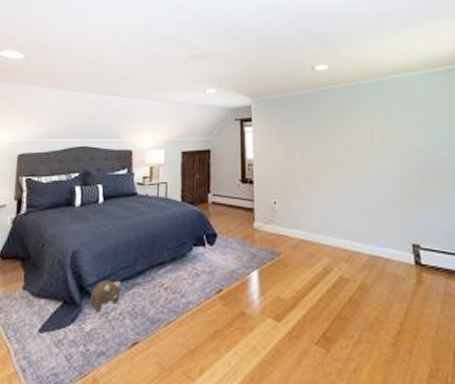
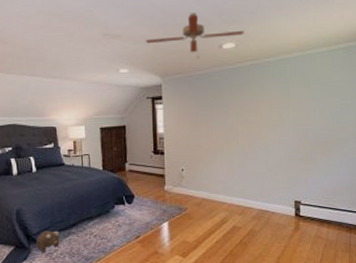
ceiling fan: none [234,36,337,81] -> present [145,13,244,60]

